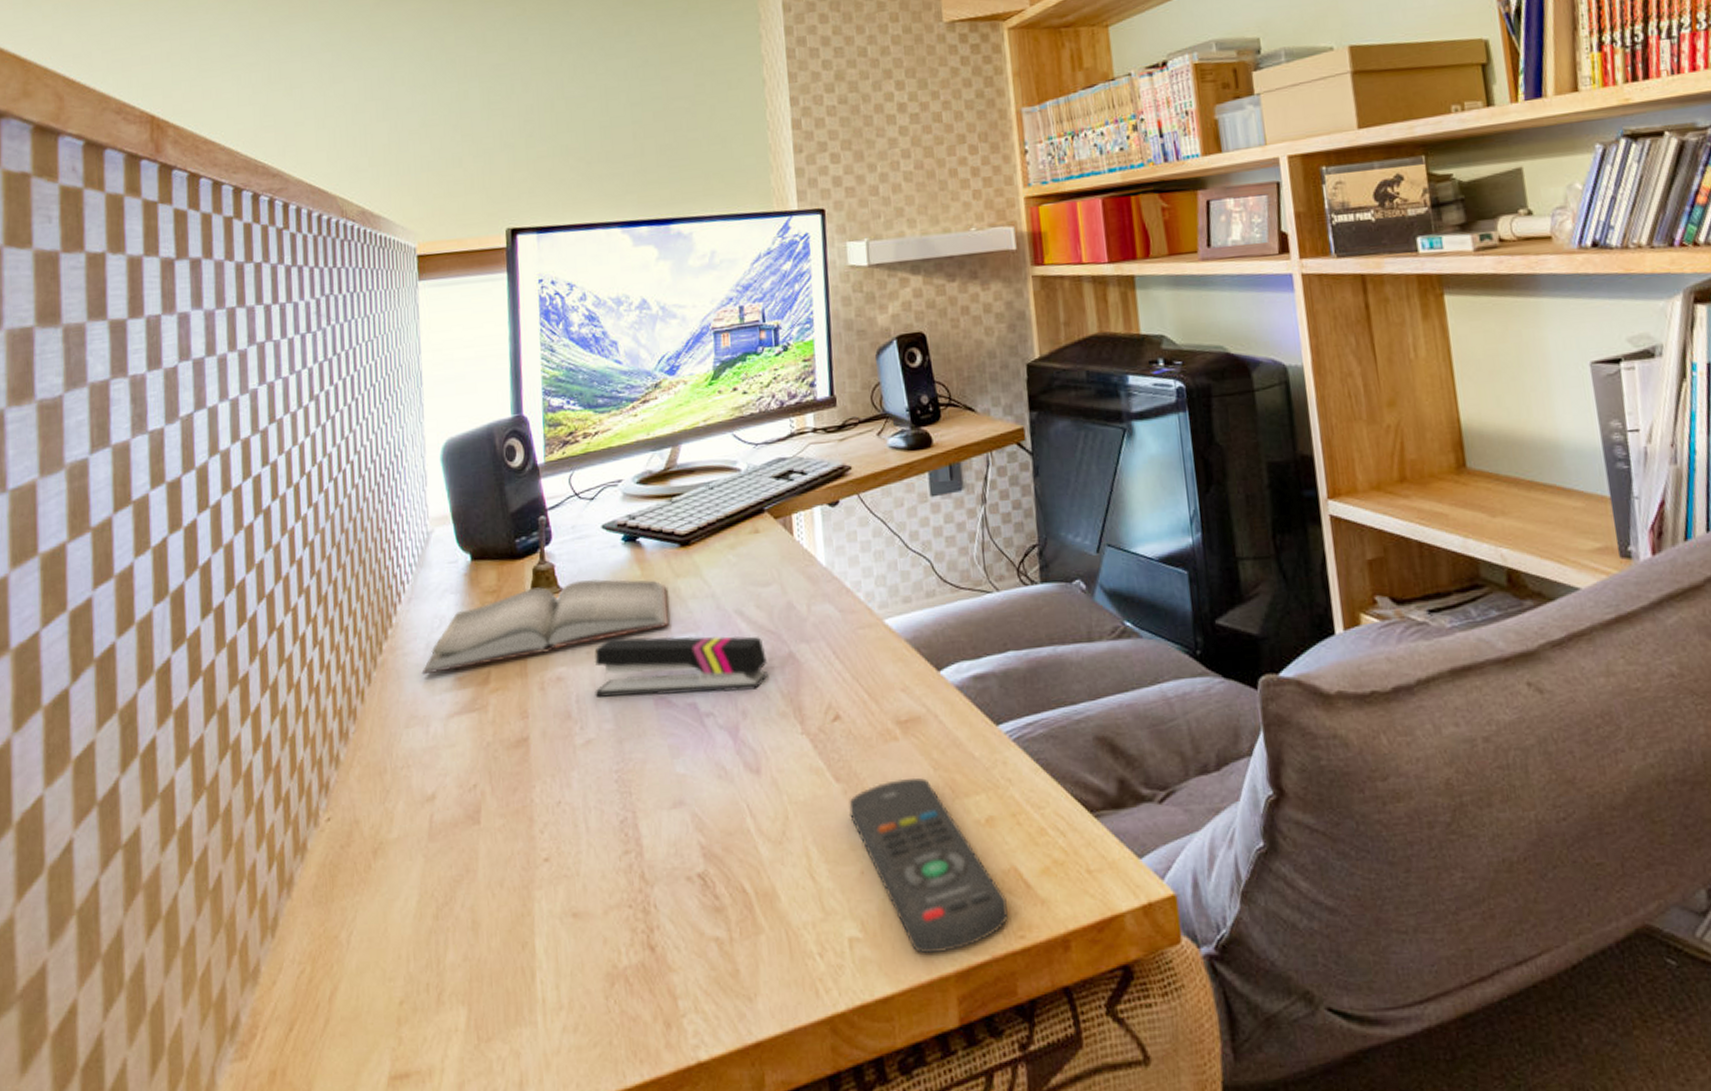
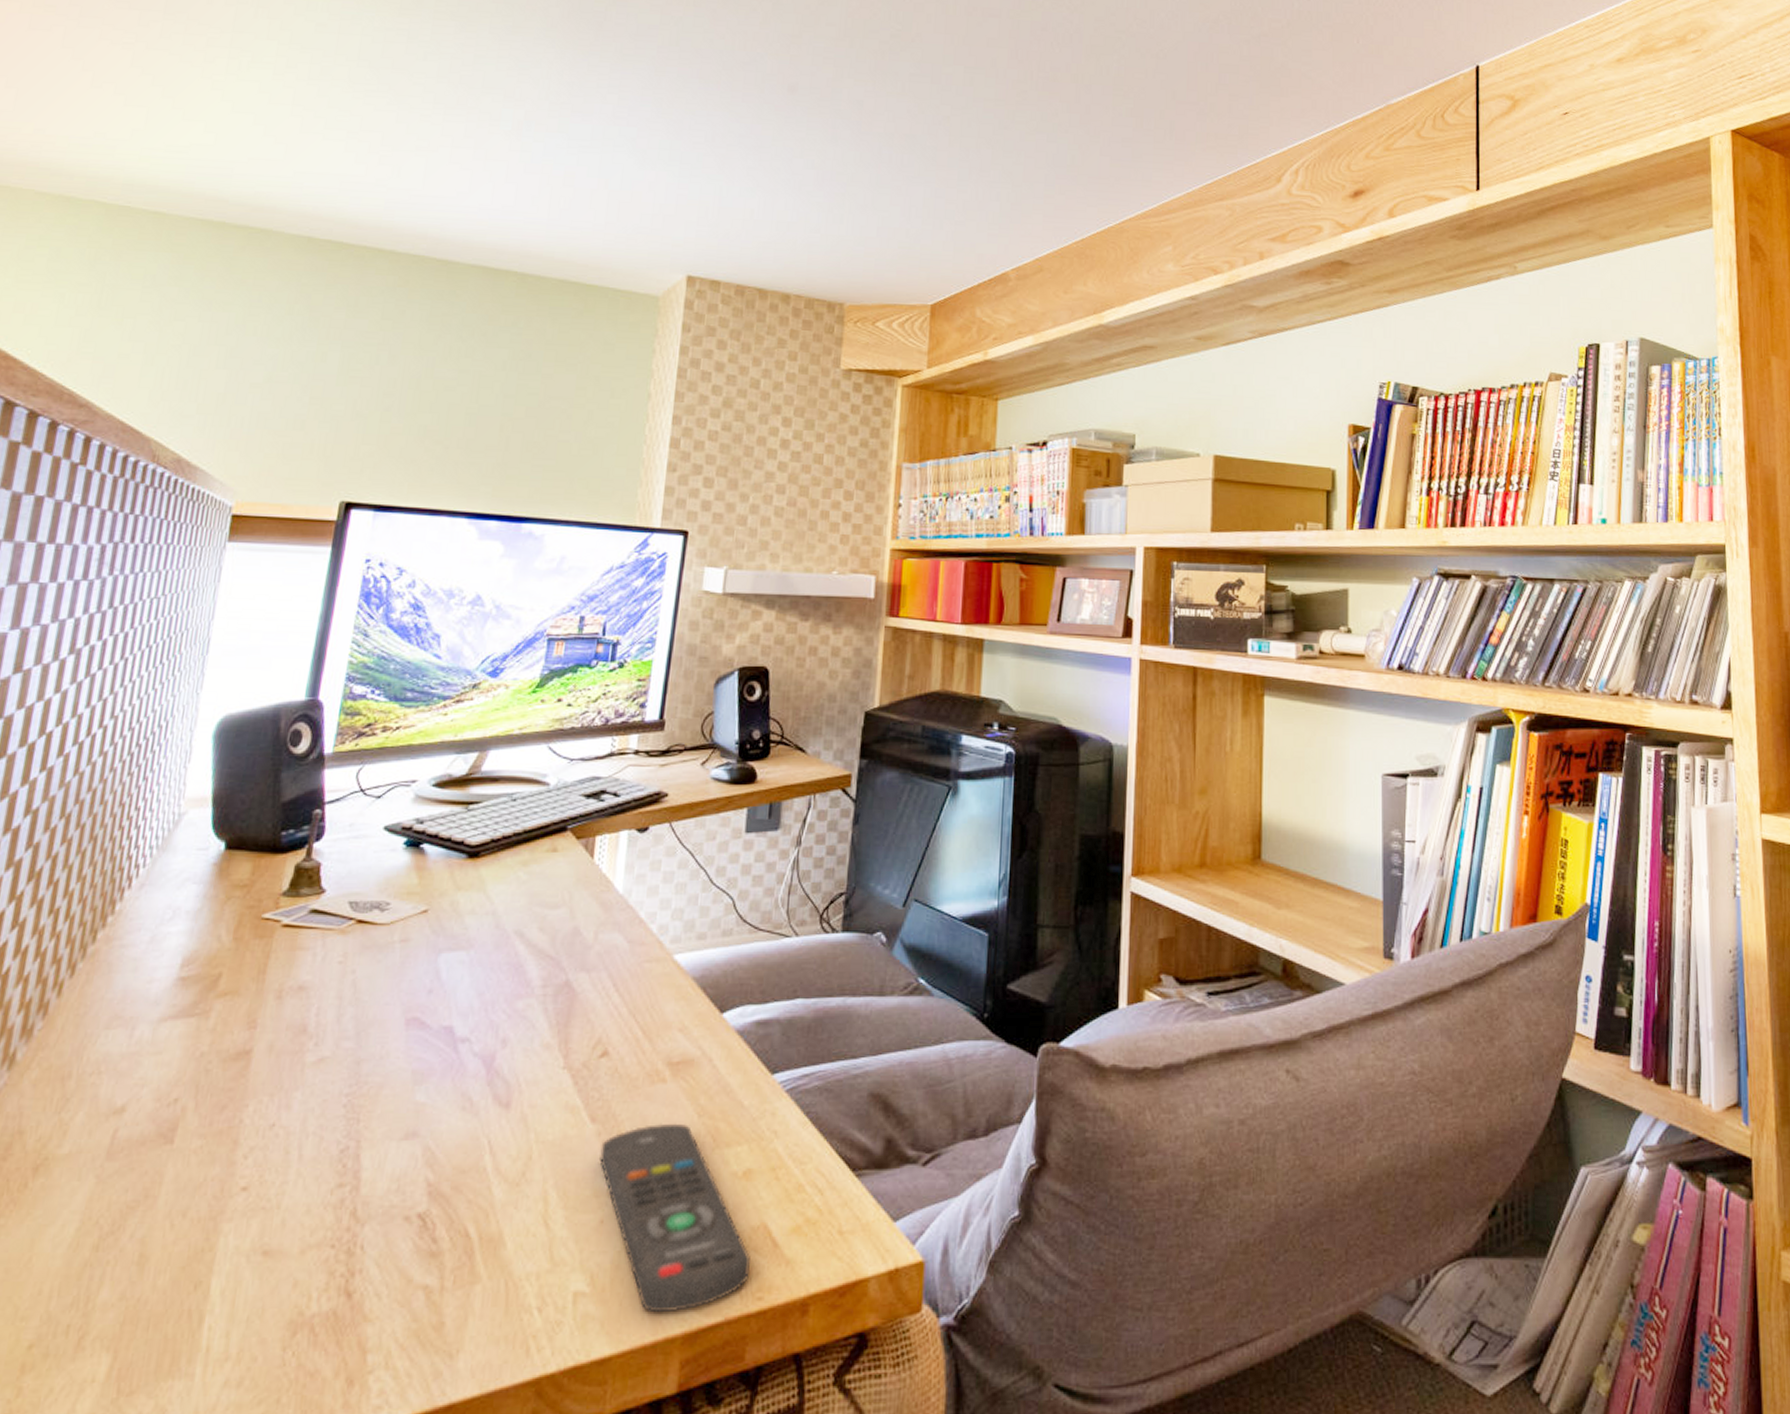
hardback book: present [421,578,668,675] -> none [138,882,443,971]
stapler: present [594,635,768,697] -> none [339,948,541,1018]

